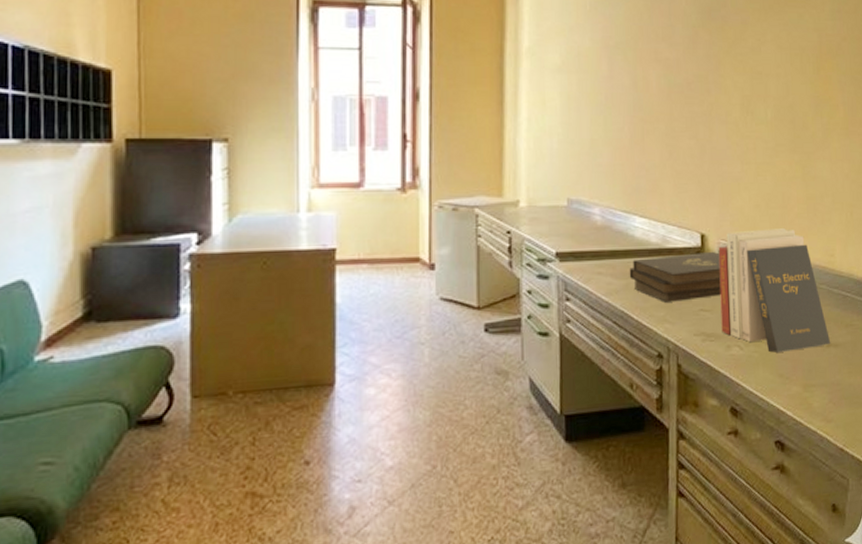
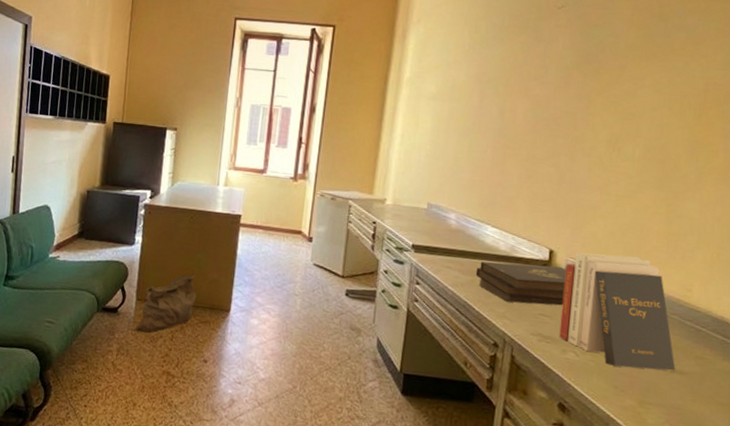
bag: none [192,342,283,444] -> present [134,274,196,333]

